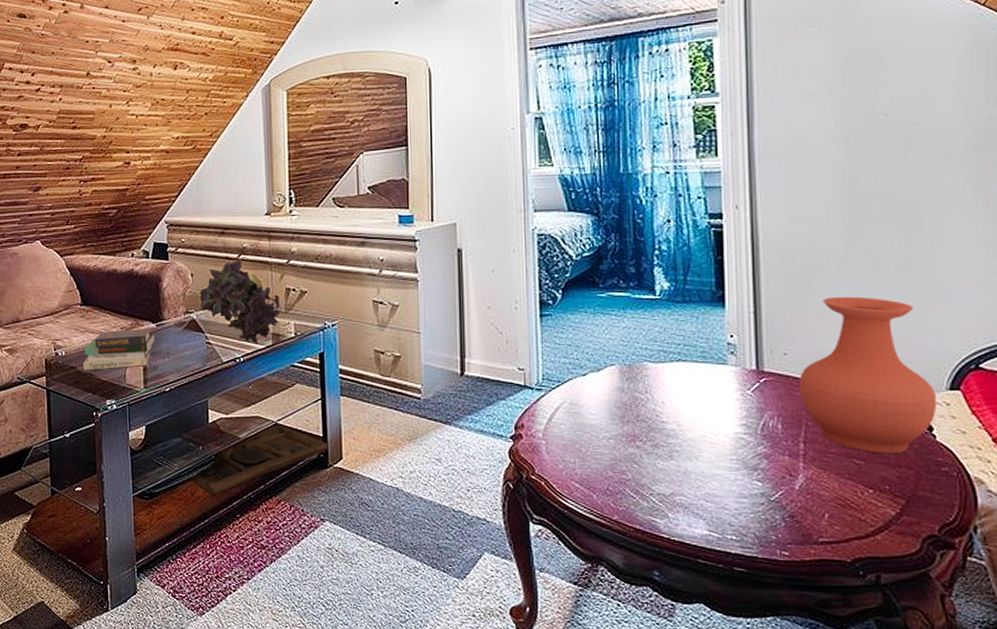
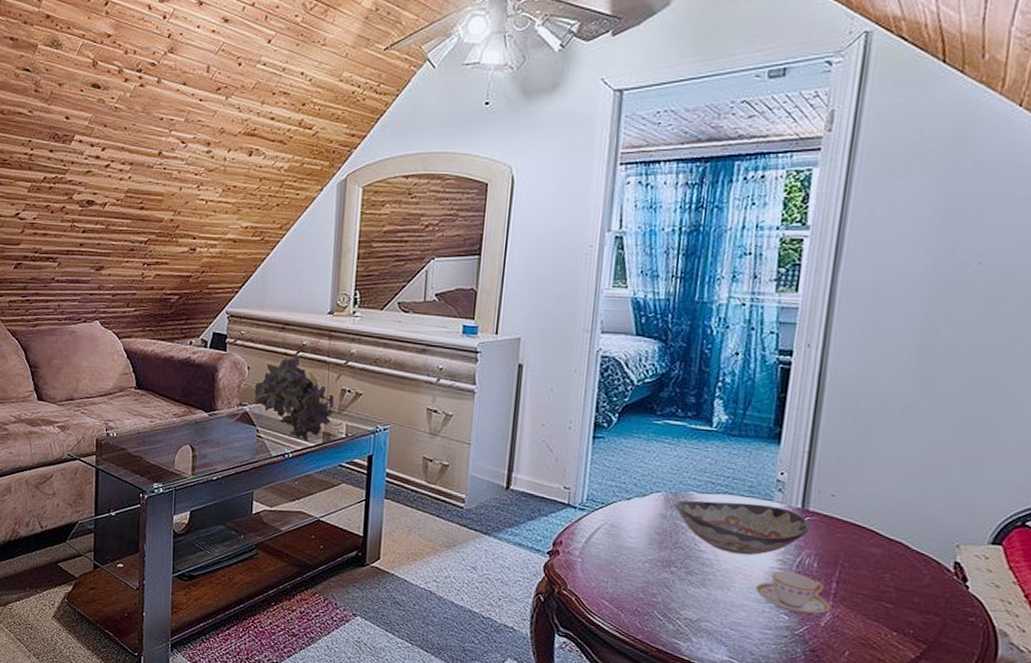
books: present [83,329,156,370] -> none [133,416,207,454]
decorative tray: present [188,424,328,495] -> none [227,520,368,582]
decorative bowl: none [629,369,769,423] -> present [673,500,811,555]
teacup: none [725,435,802,479] -> present [756,570,830,615]
vase: present [800,296,937,455] -> none [841,443,978,601]

